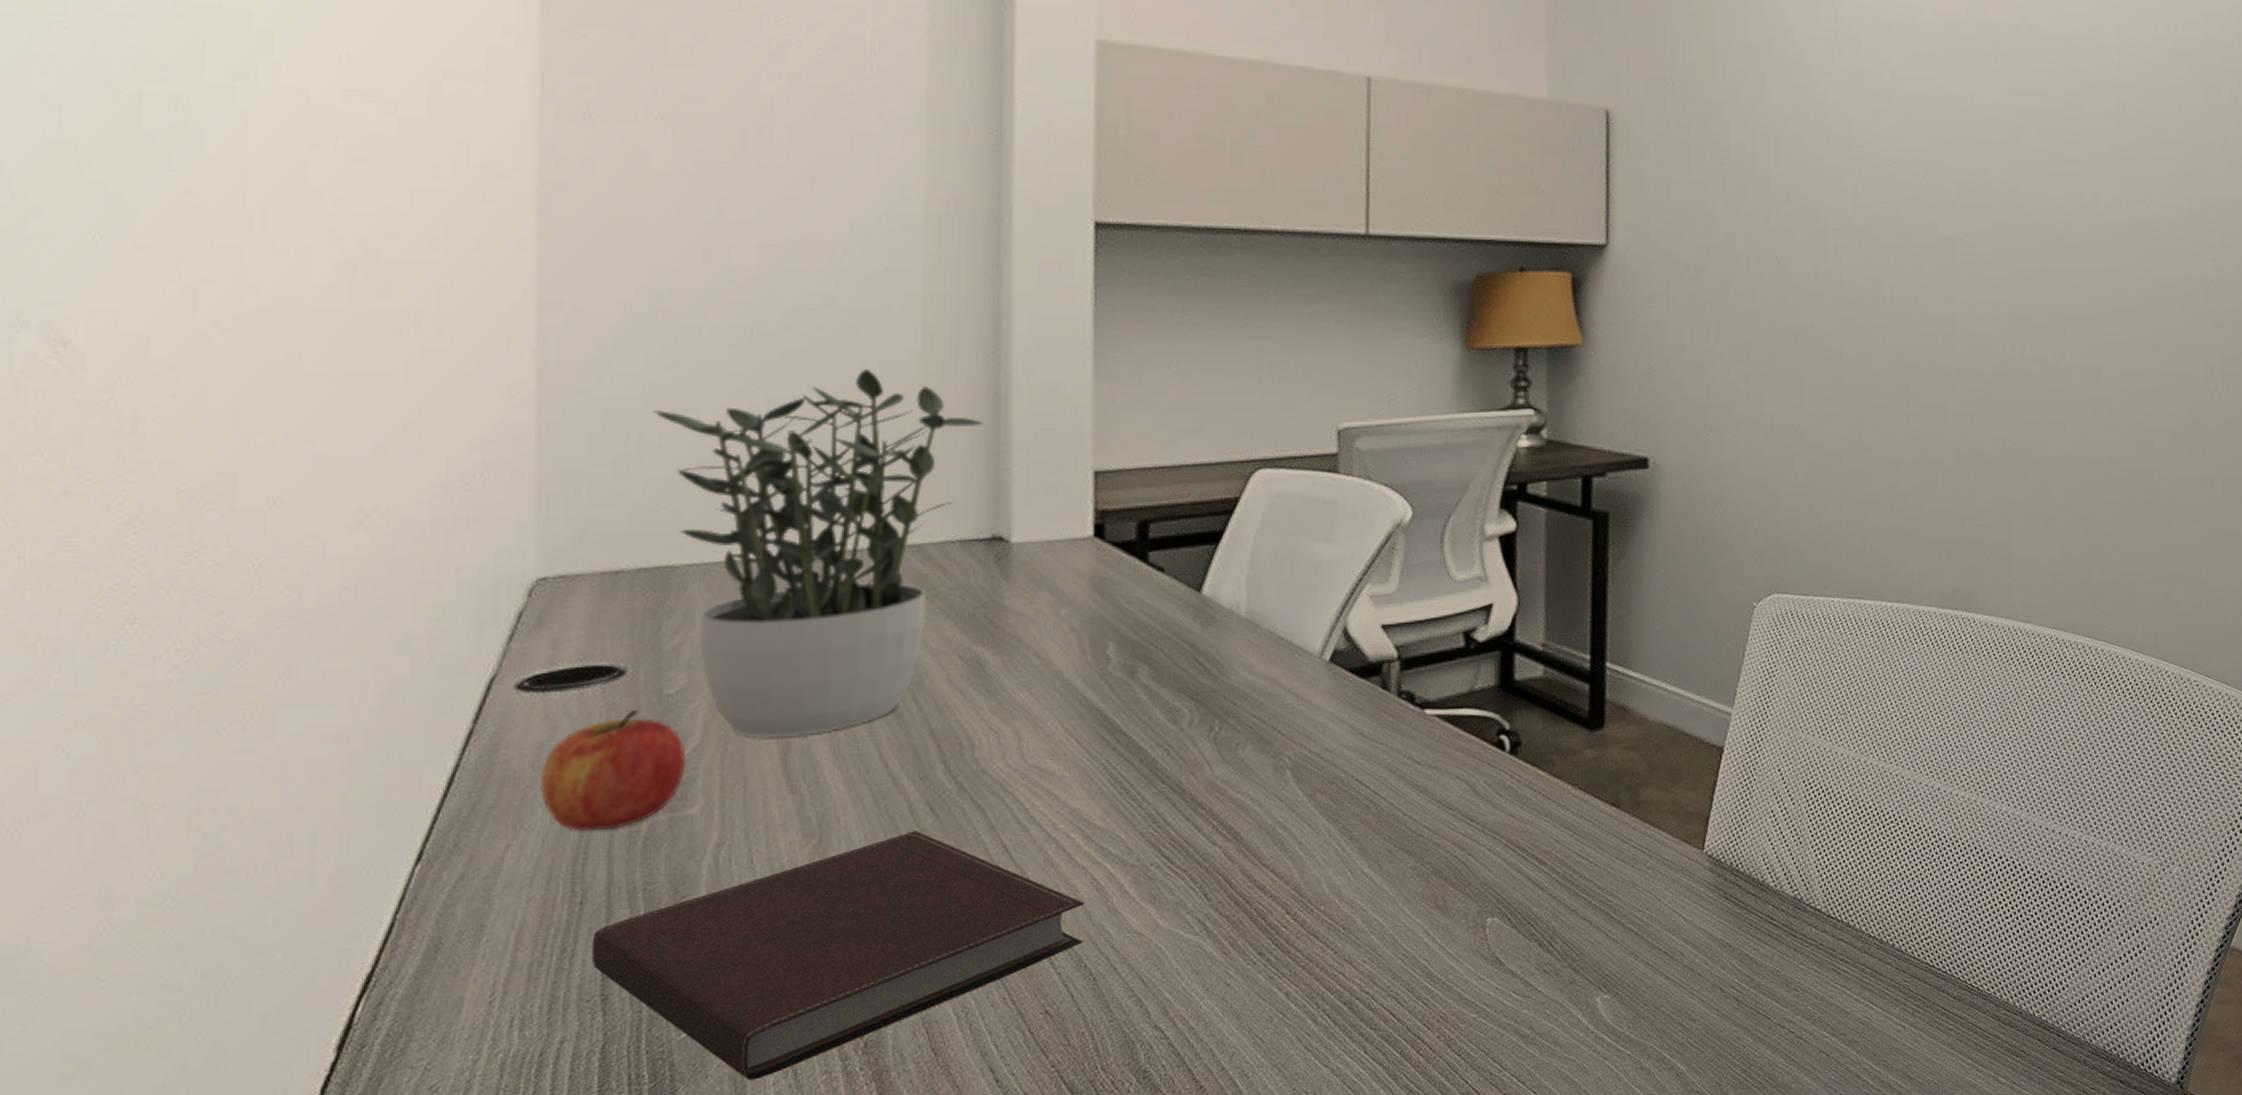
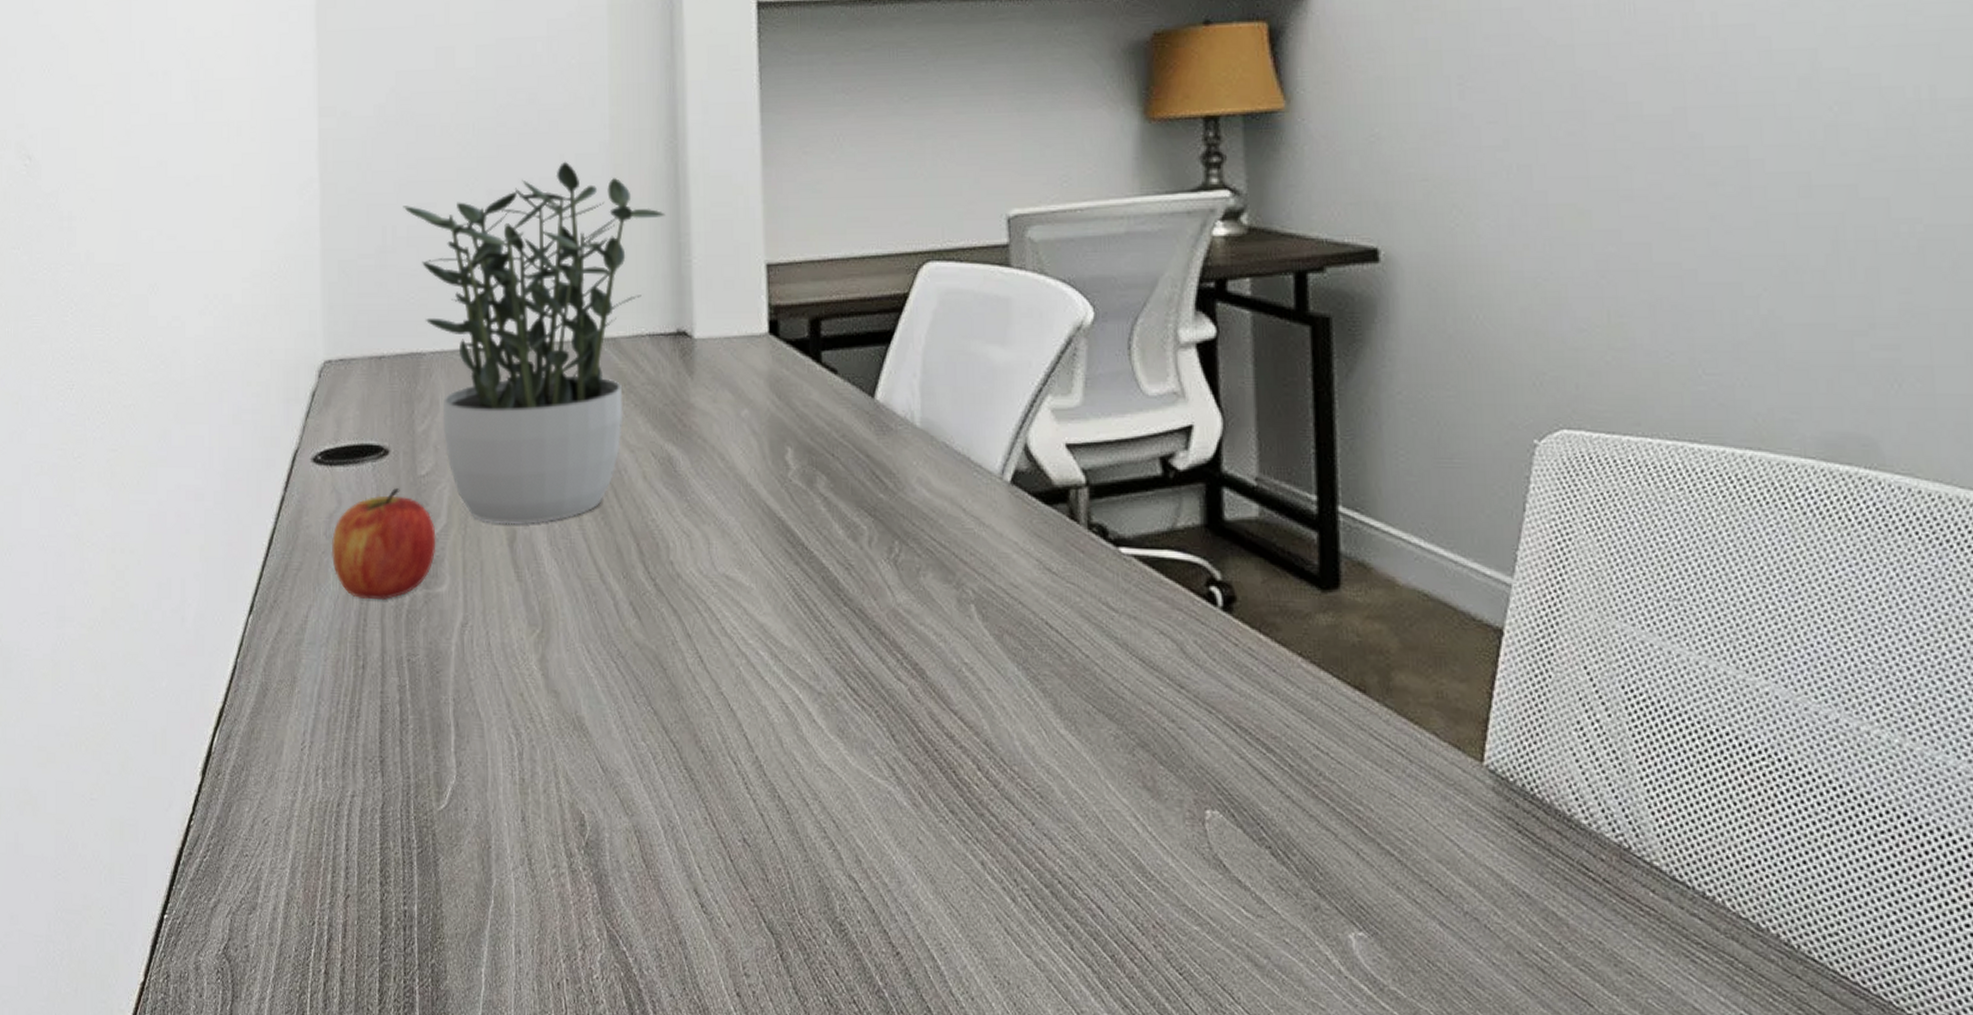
notebook: present [591,831,1084,1081] -> none [372,630,776,863]

